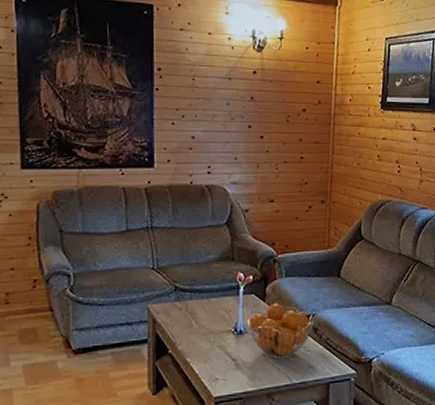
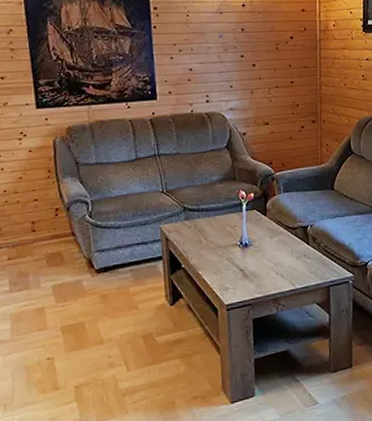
fruit basket: present [247,303,313,360] -> none [251,216,312,268]

